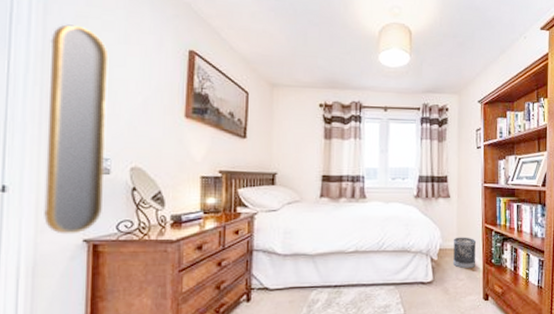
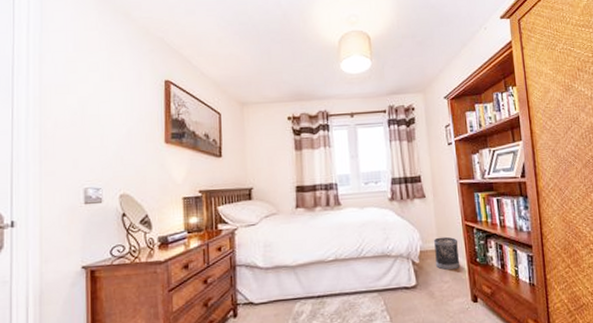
home mirror: present [44,24,109,235] -> none [46,69,98,263]

